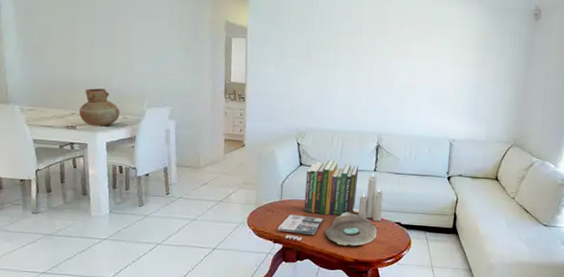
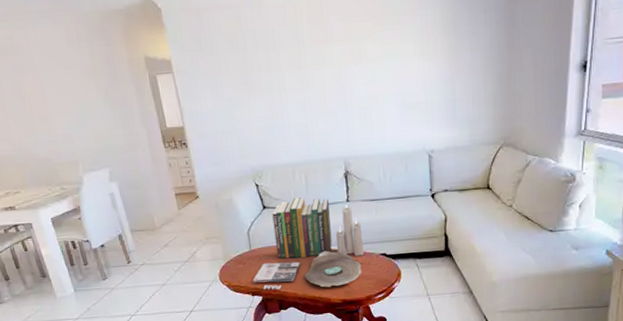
vase: present [79,88,120,127] -> none [12,160,57,204]

